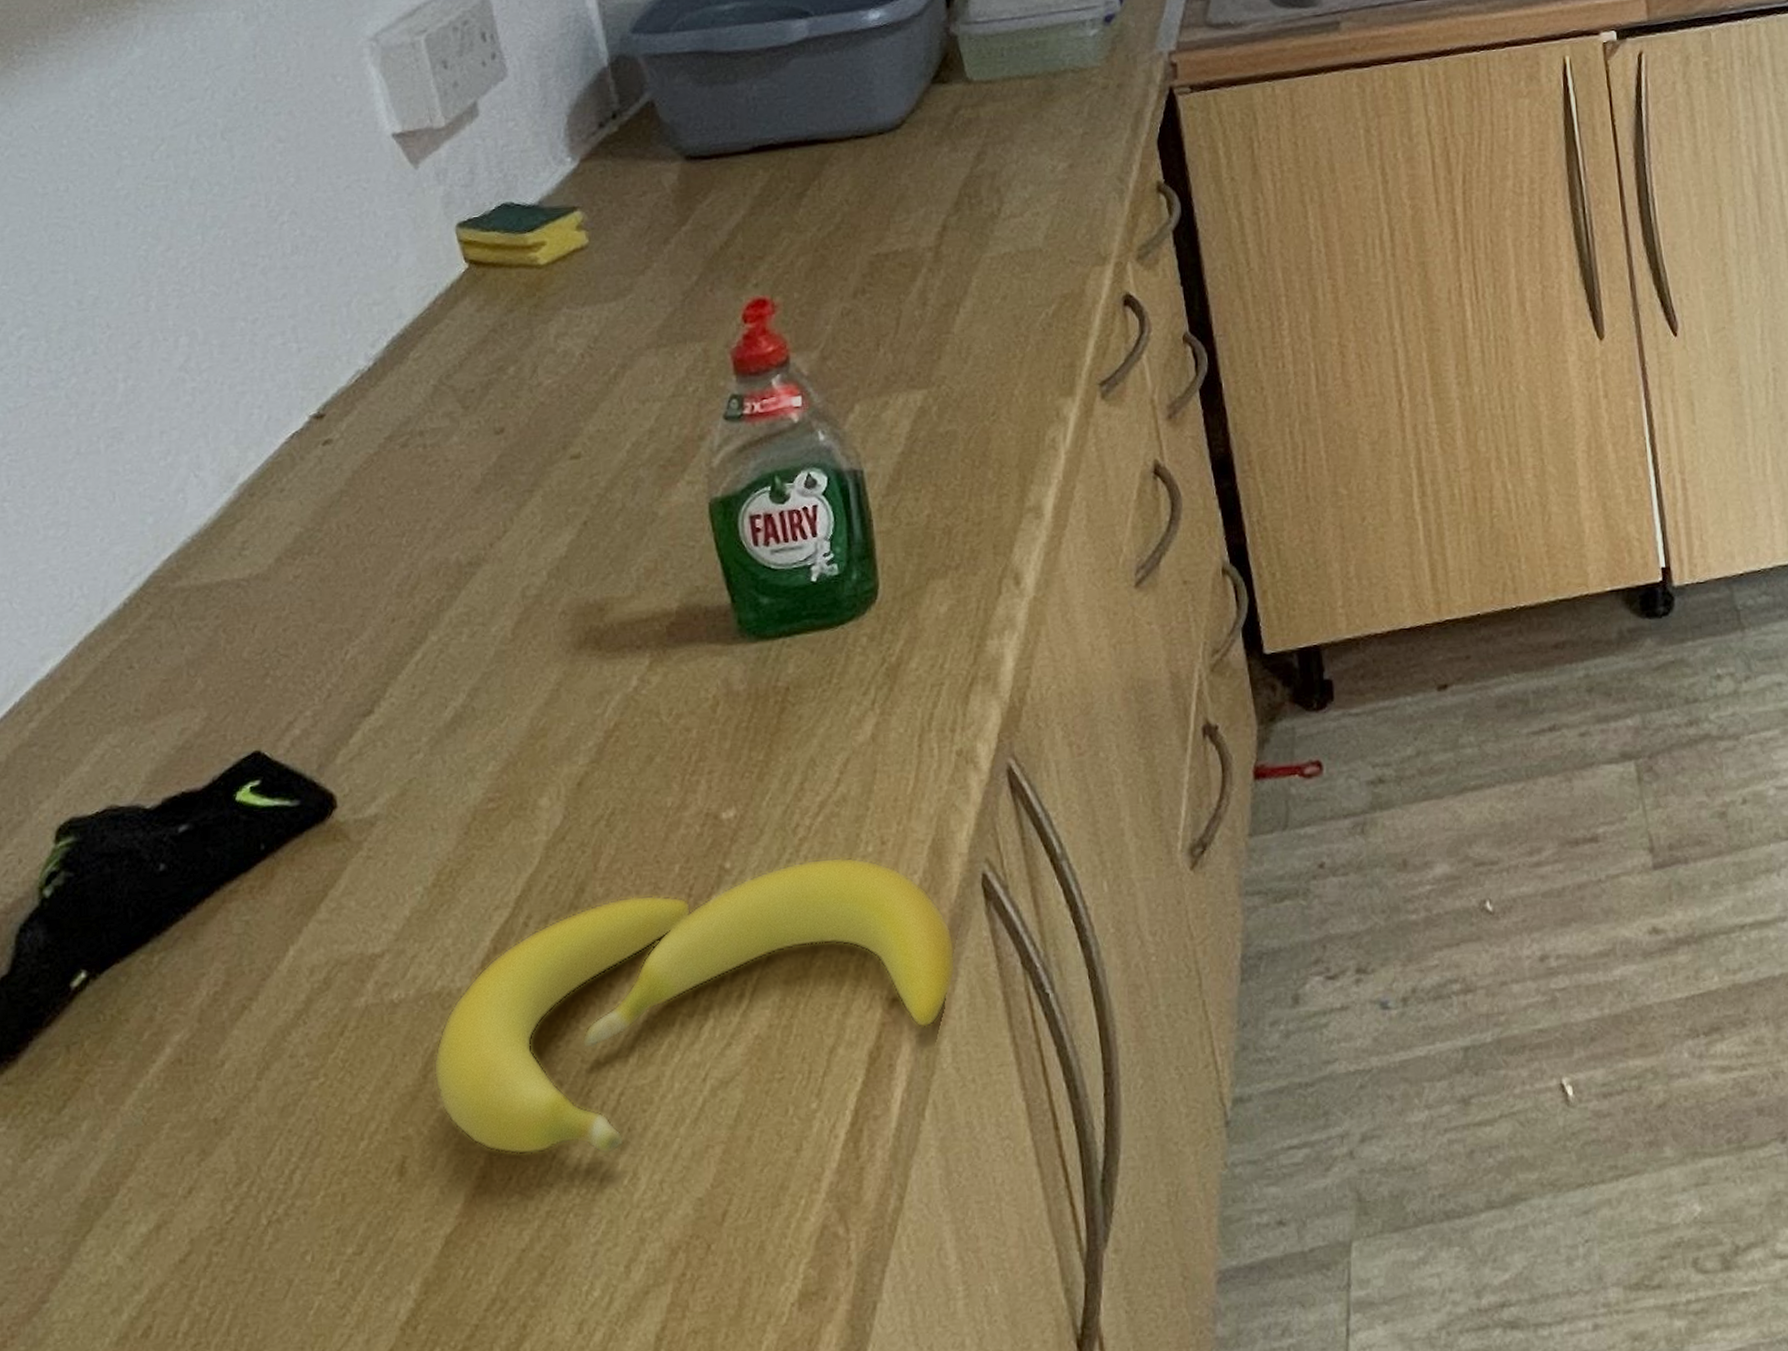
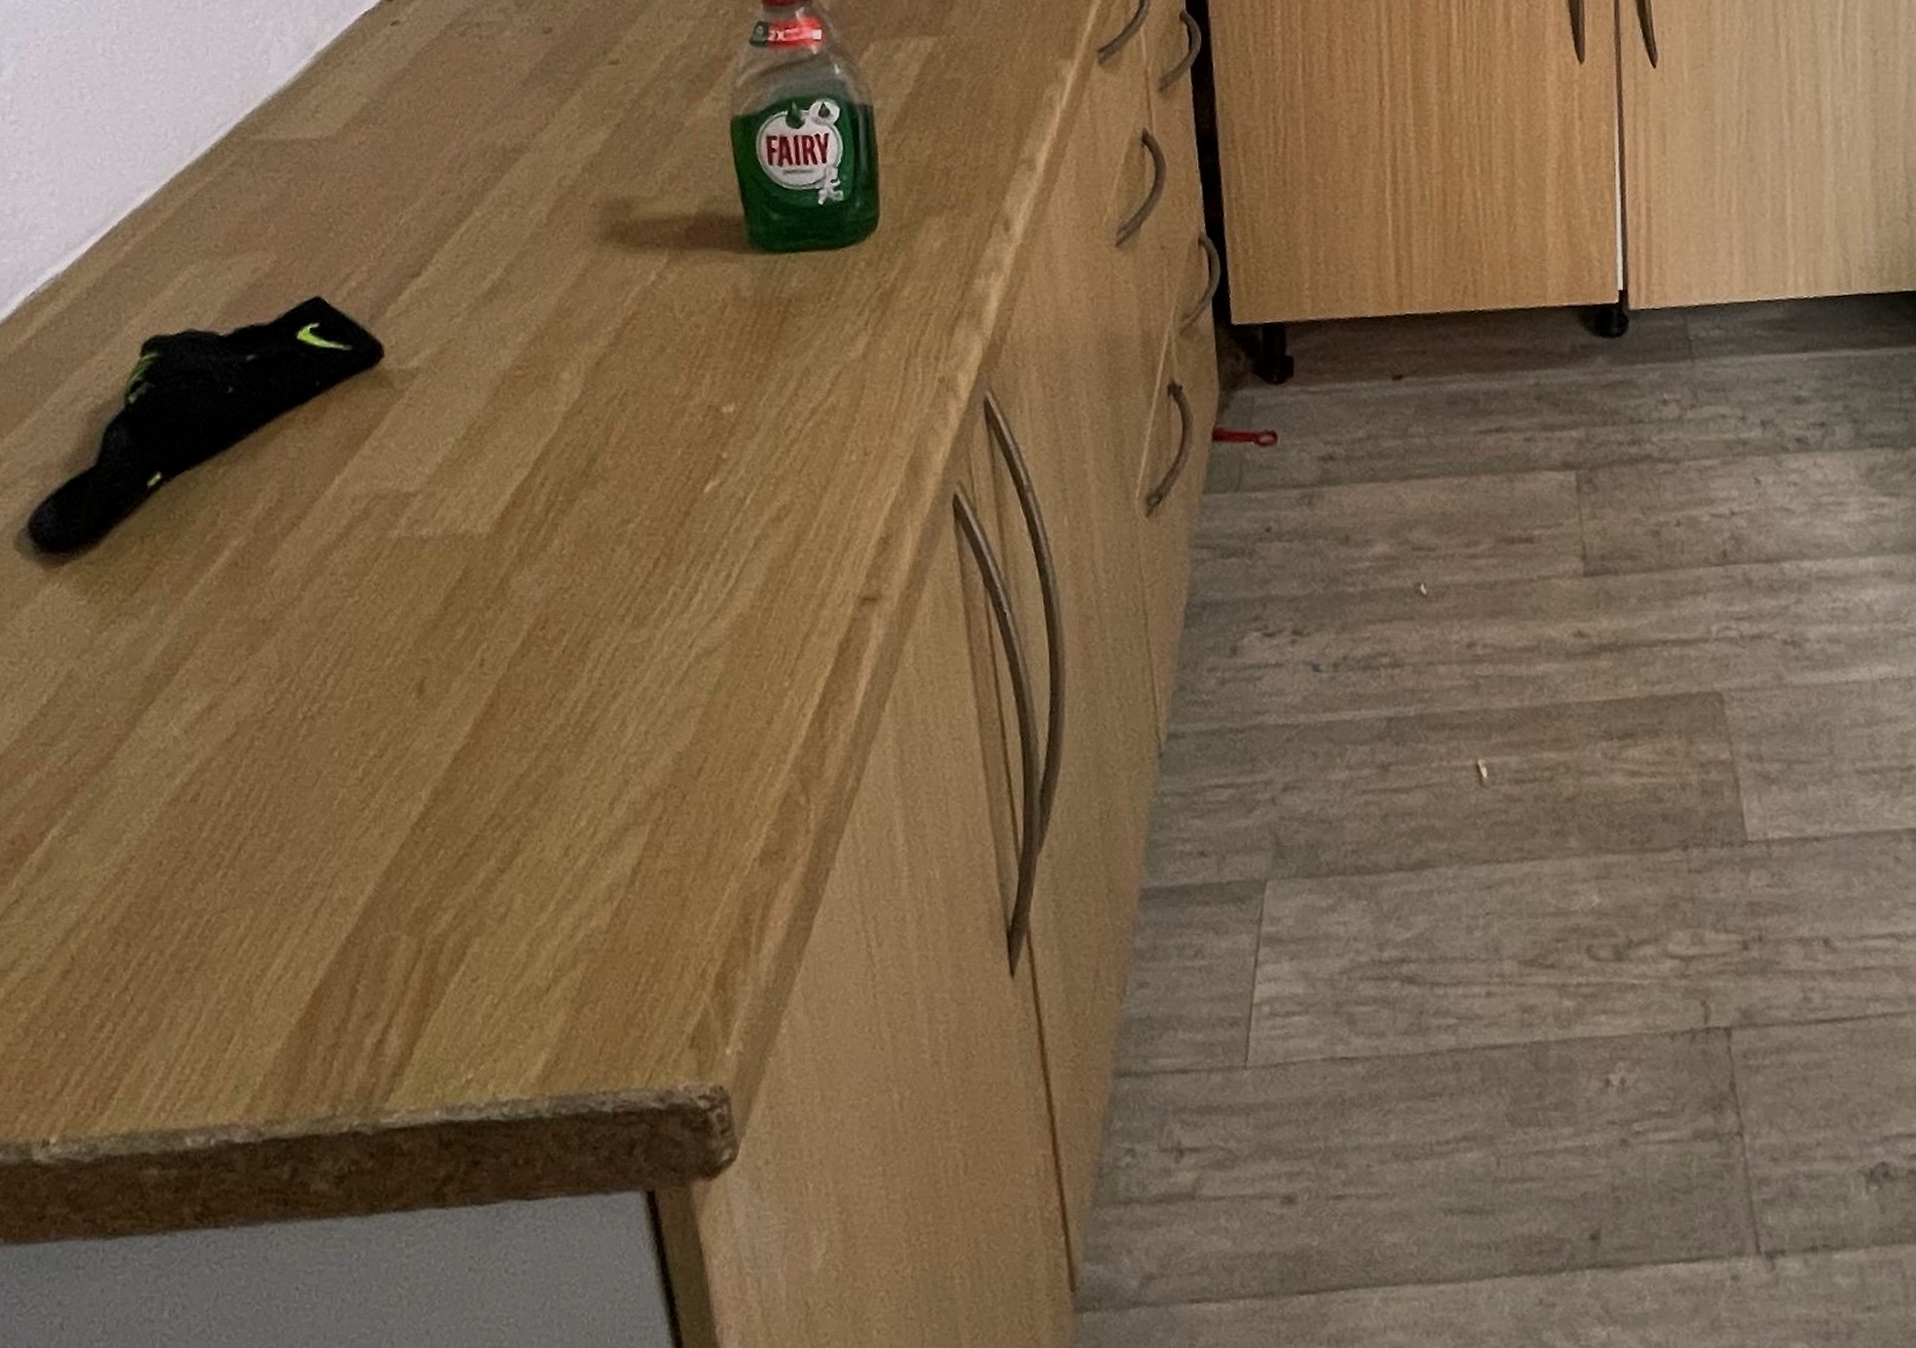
banana: present [433,856,956,1155] -> none [453,460,924,700]

